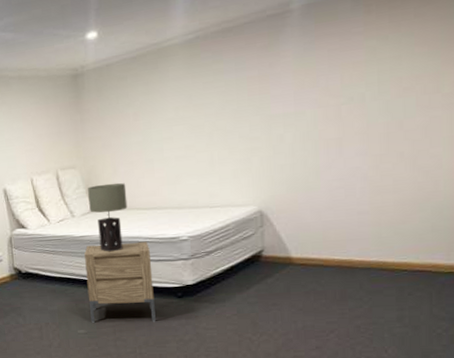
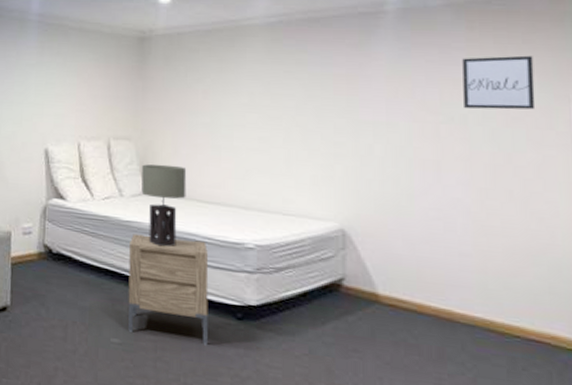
wall art: none [361,28,425,87] -> present [462,55,536,110]

